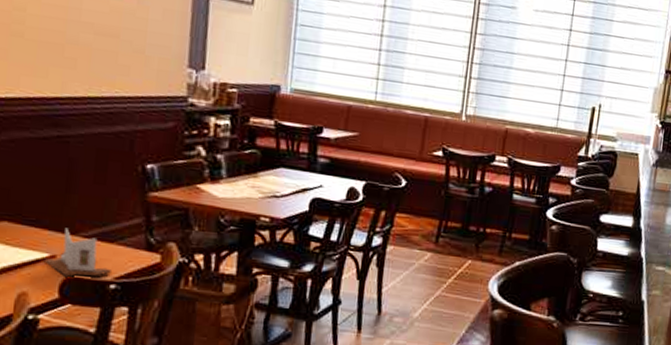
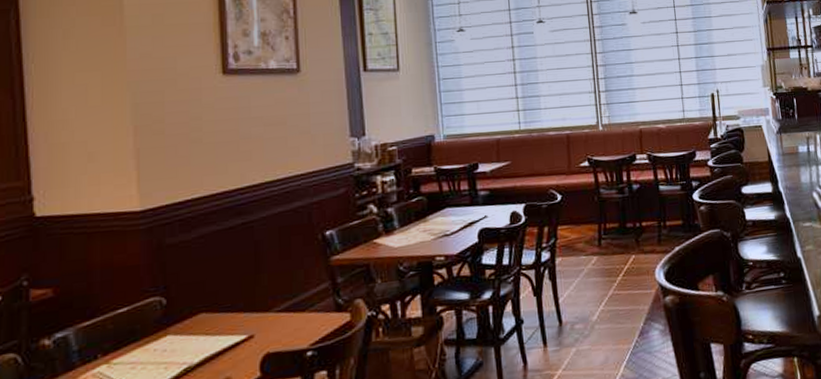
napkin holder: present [43,228,113,277] -> none [243,306,308,354]

